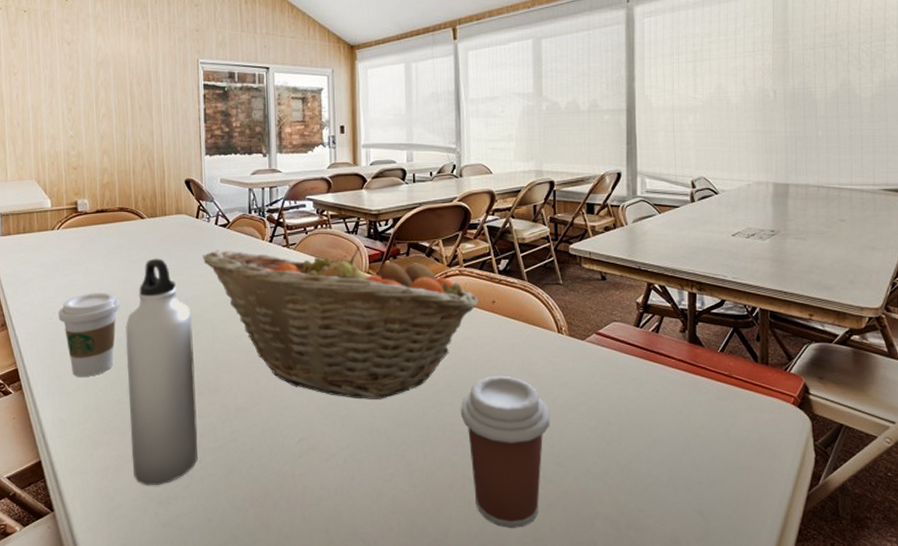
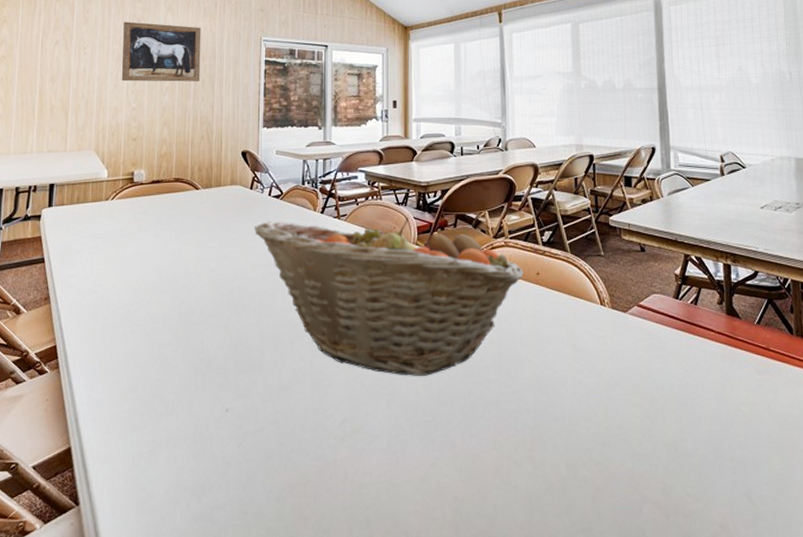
wall art: none [53,44,137,109] -> present [121,21,201,82]
coffee cup: present [58,292,120,377] -> none [103,263,168,354]
water bottle: present [125,258,199,485] -> none [167,229,240,473]
coffee cup: present [460,375,550,528] -> none [506,349,595,516]

